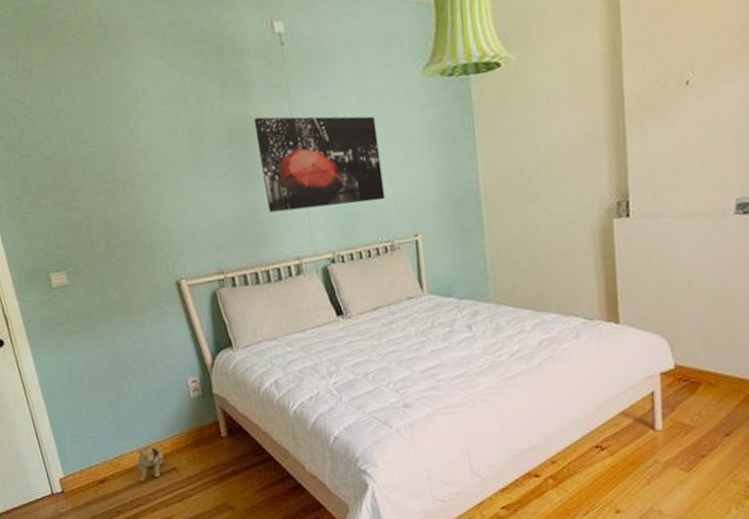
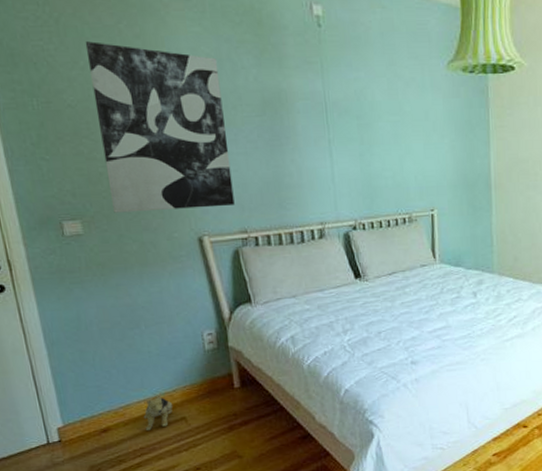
wall art: none [57,89,209,262] -> present [85,41,235,213]
wall art: present [253,116,385,213] -> none [287,90,406,179]

